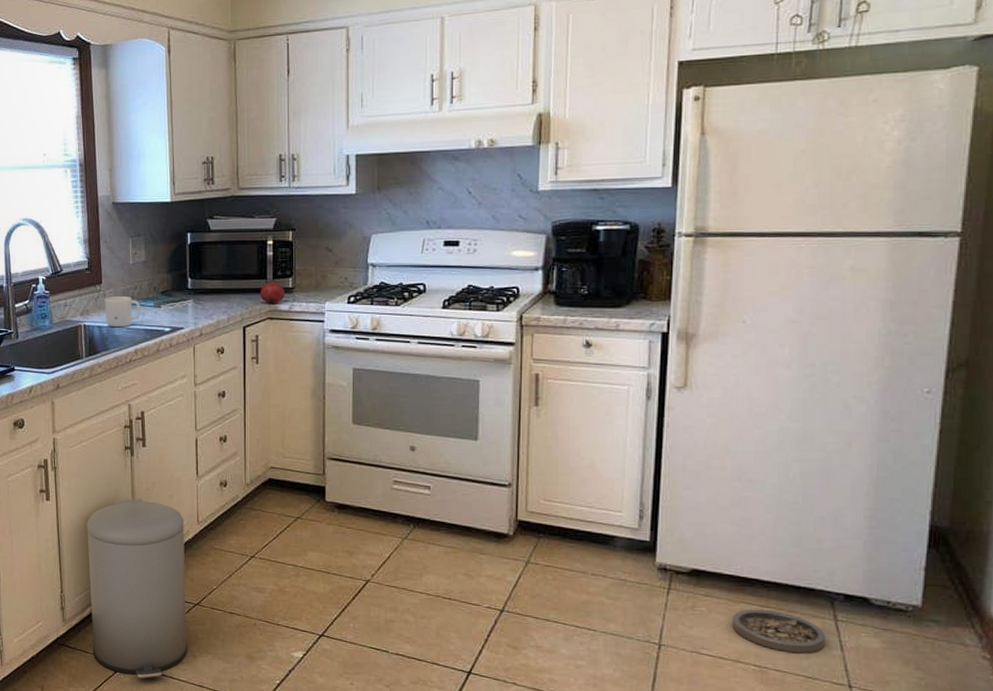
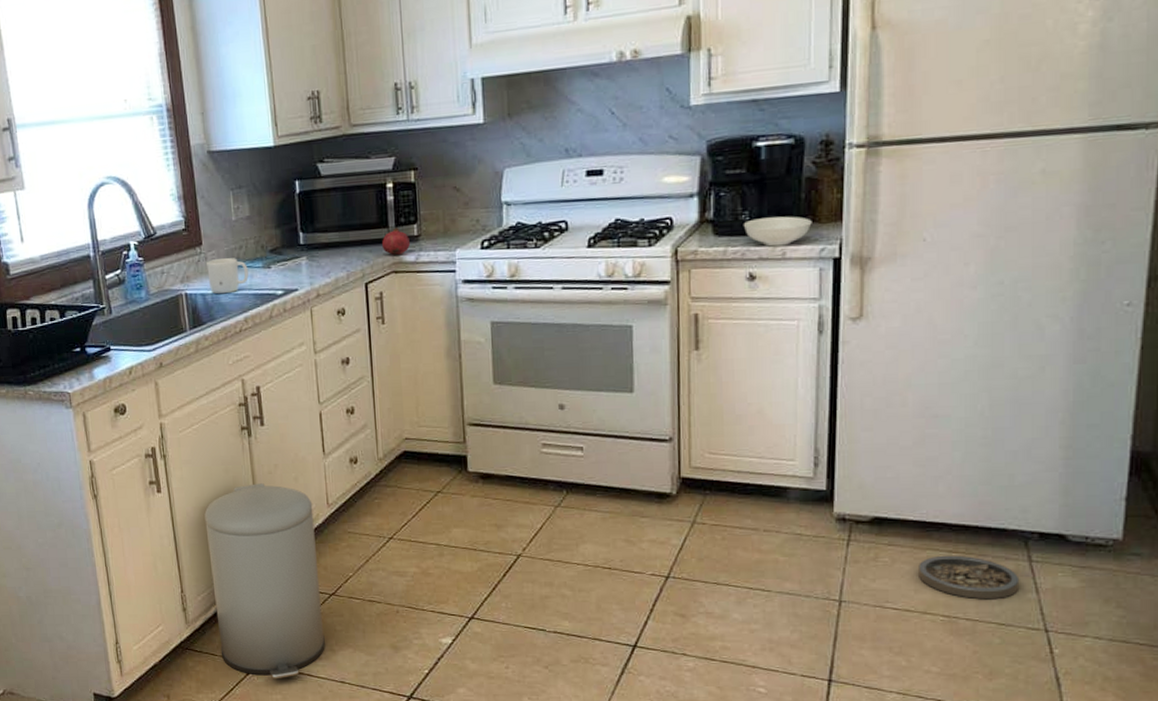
bowl: none [581,293,644,319] -> present [743,216,812,247]

